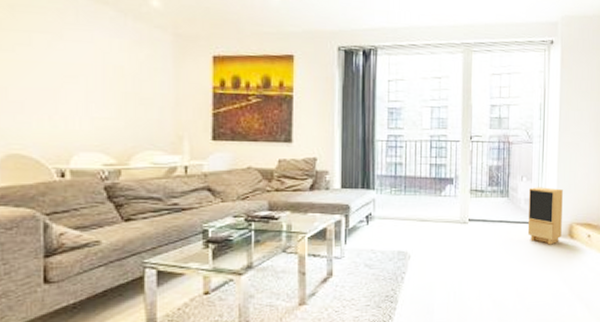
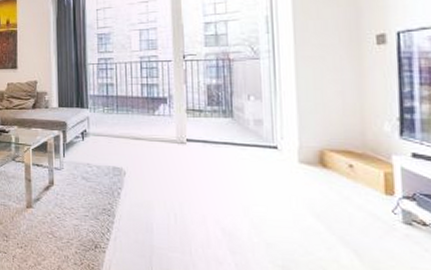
speaker: present [528,187,563,245] -> none [260,107,309,173]

